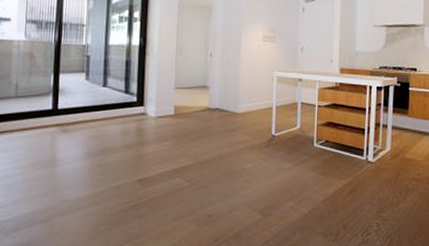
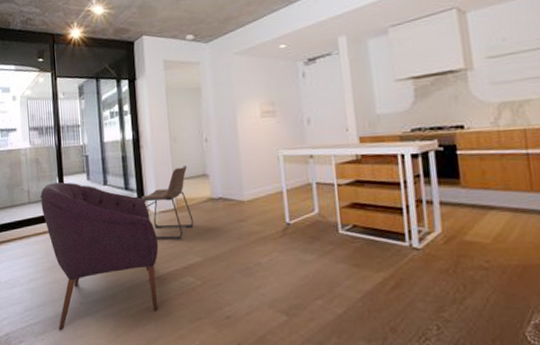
chair: none [29,79,153,228] -> present [39,182,159,331]
chair: none [141,76,190,144] -> present [142,166,194,240]

